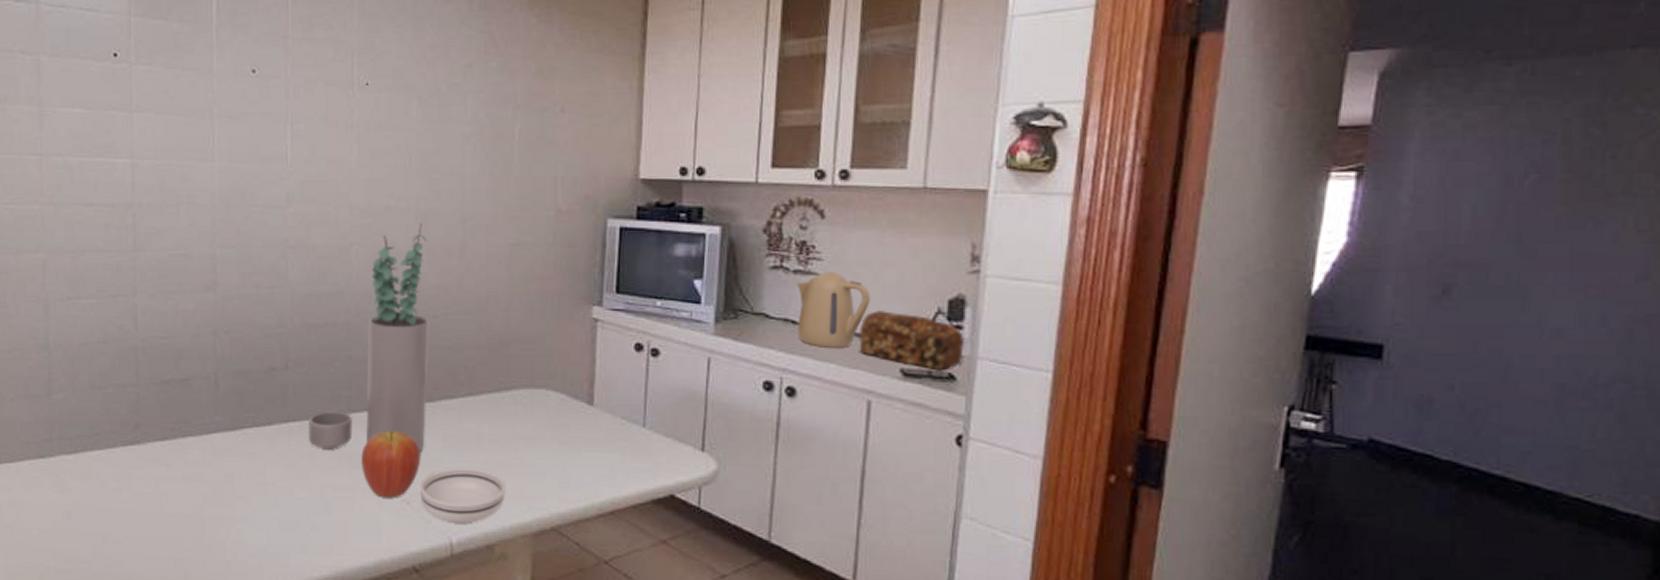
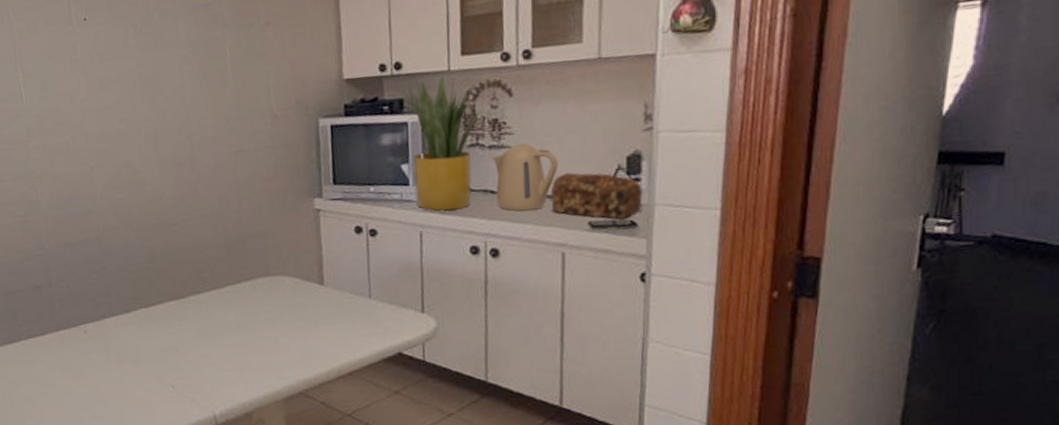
mug: present [309,411,353,450] -> none [76,316,117,350]
fruit: present [361,430,421,498] -> none [126,327,180,385]
vase: present [365,223,430,452] -> none [113,142,181,343]
bowl: present [420,466,506,524] -> none [181,349,257,399]
planter: none [707,184,788,338] -> present [406,72,481,212]

